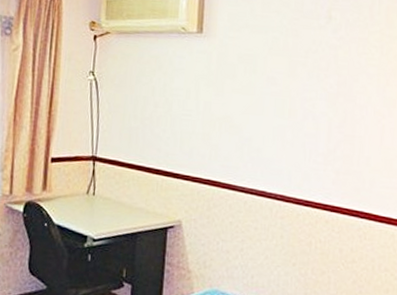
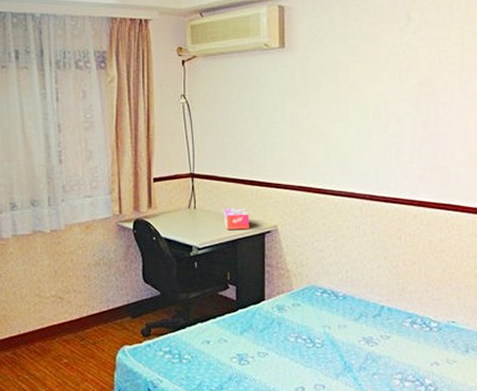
tissue box: none [124,197,152,223] -> present [223,208,249,230]

